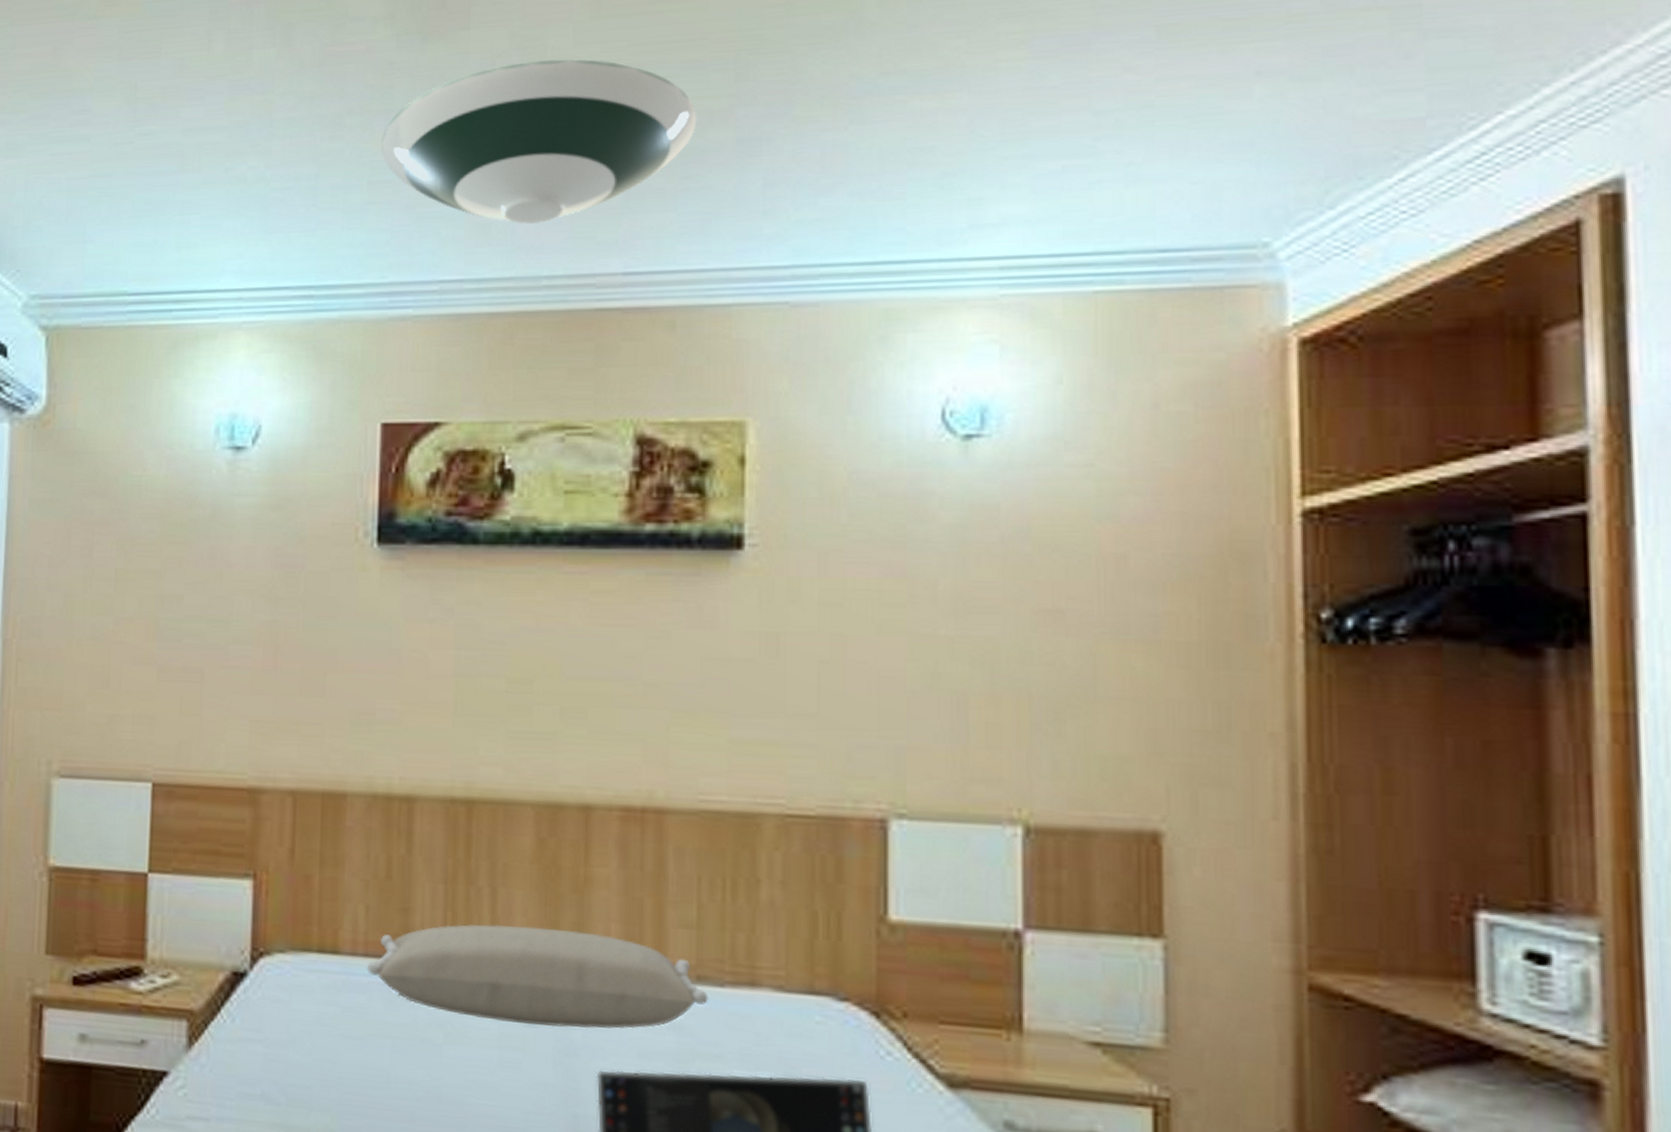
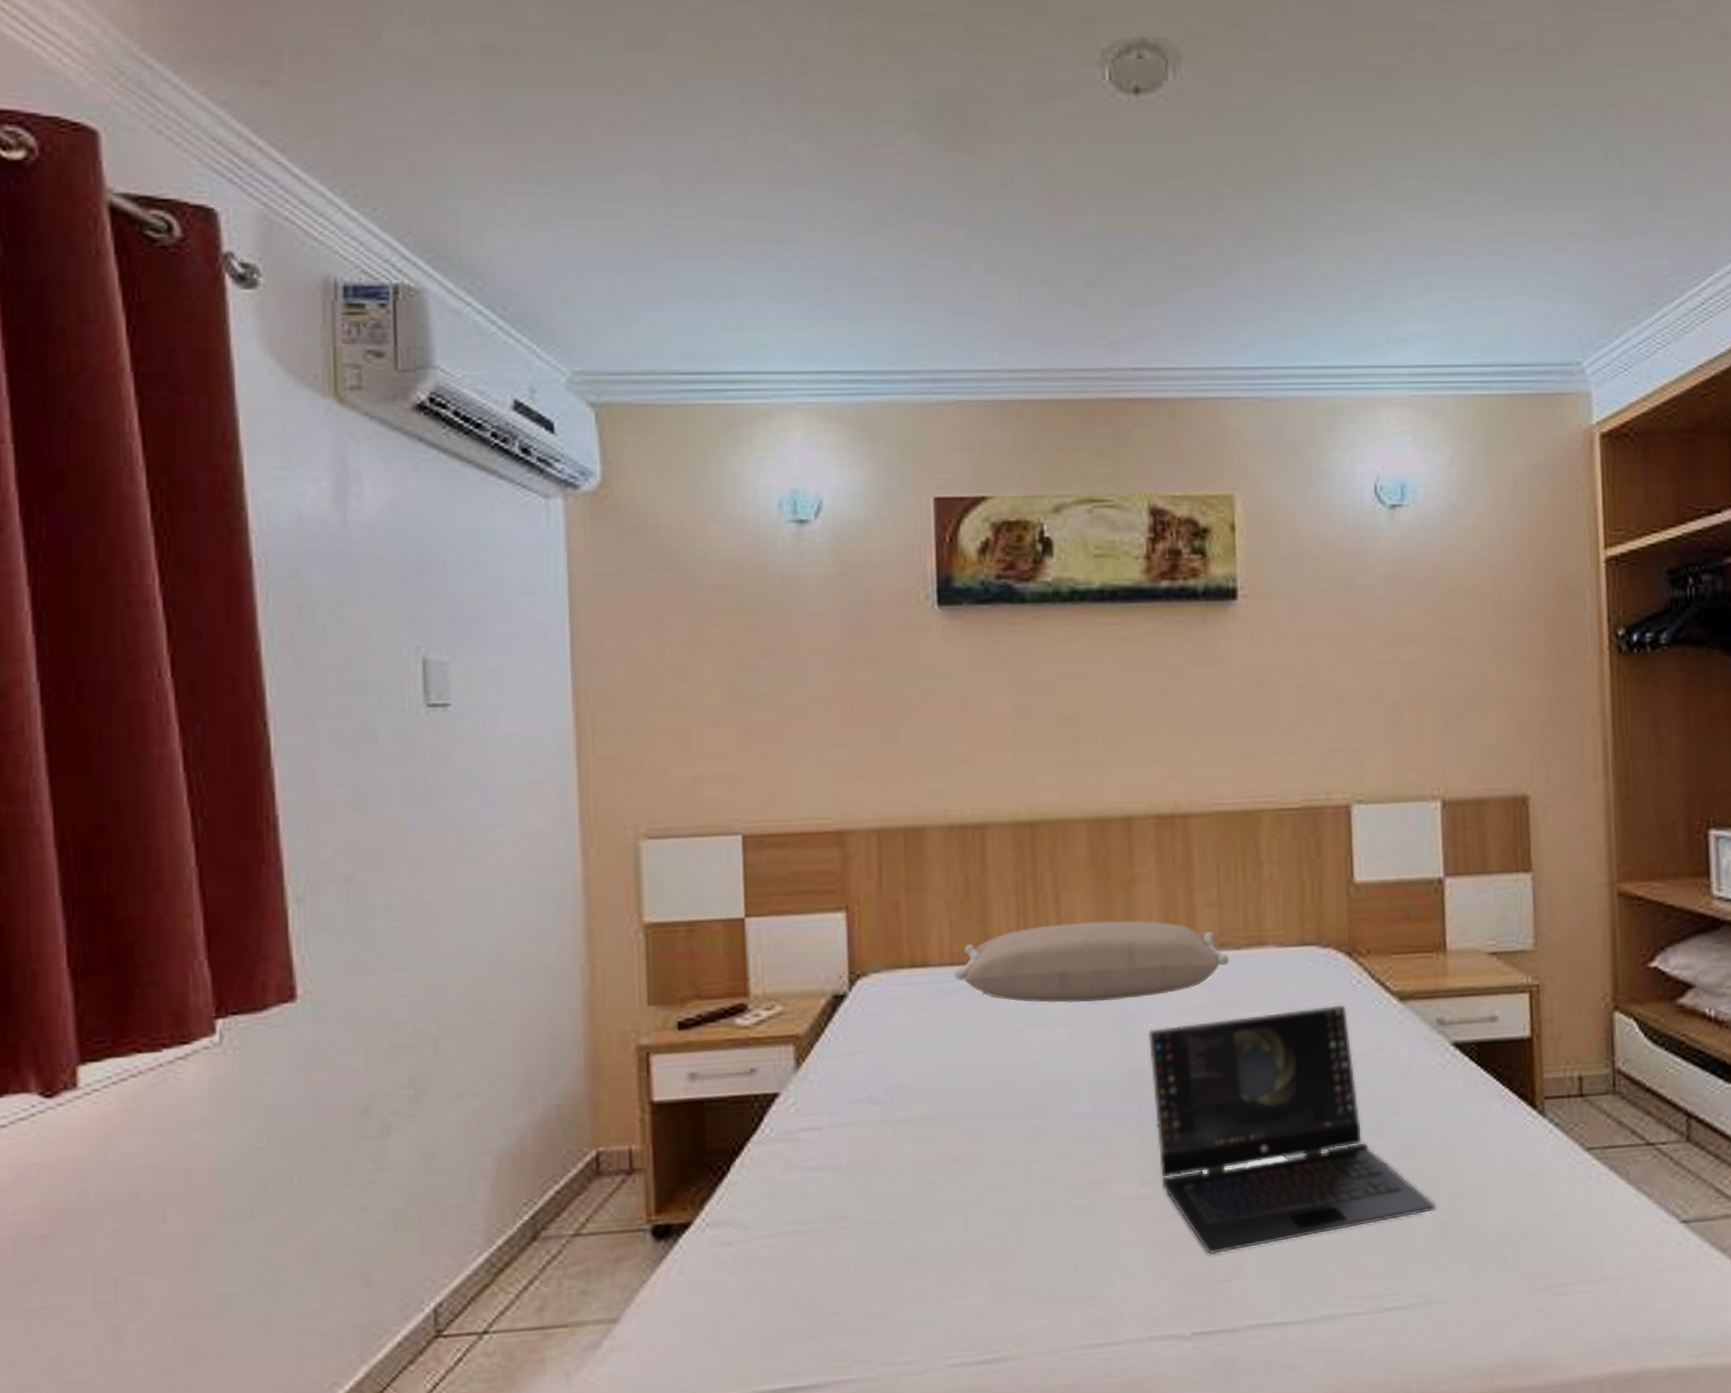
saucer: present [381,58,697,224] -> none [916,177,1184,322]

